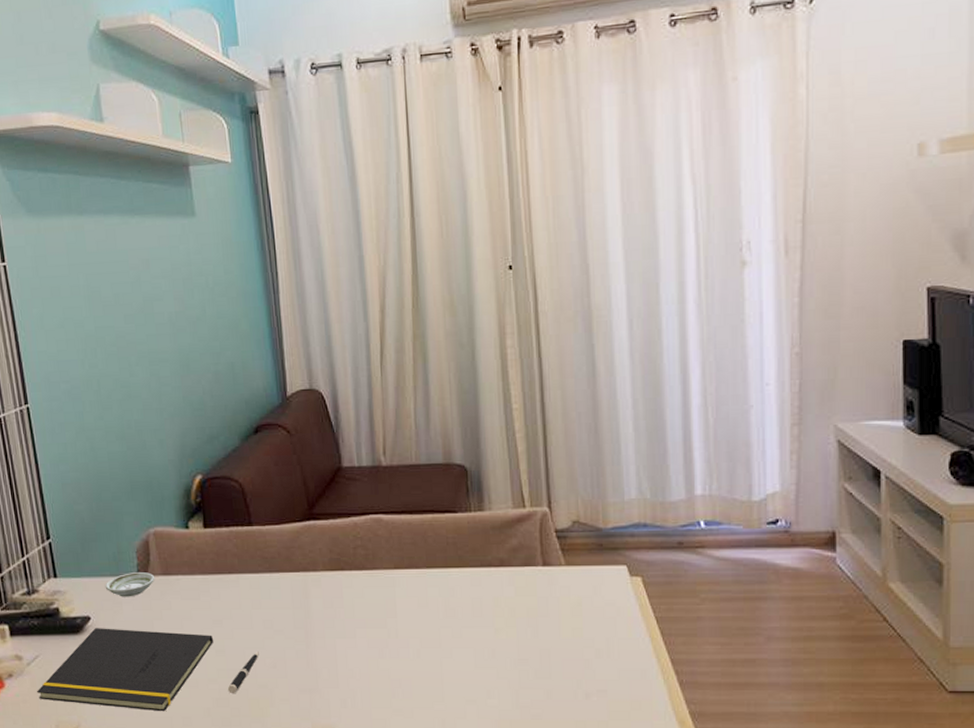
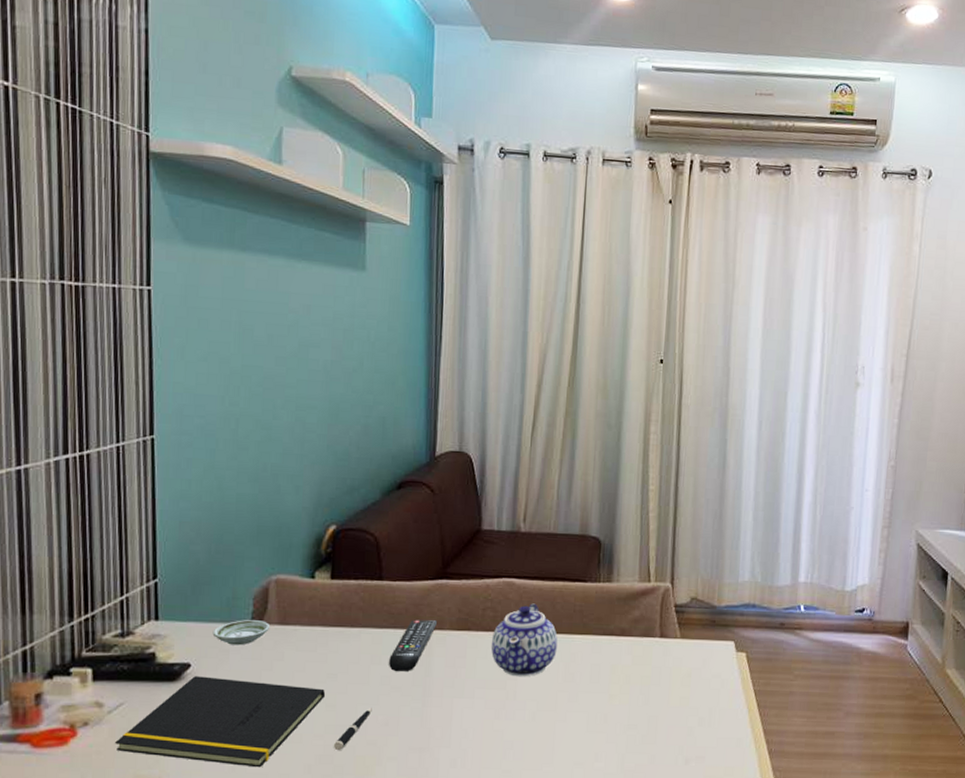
remote control: none [269,562,311,616] -> present [389,619,438,672]
teapot: none [366,538,434,615] -> present [491,603,558,677]

